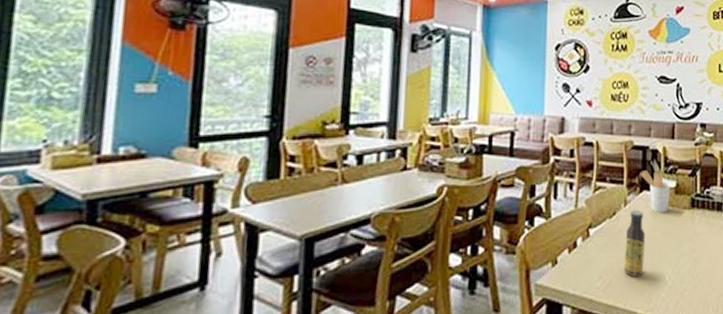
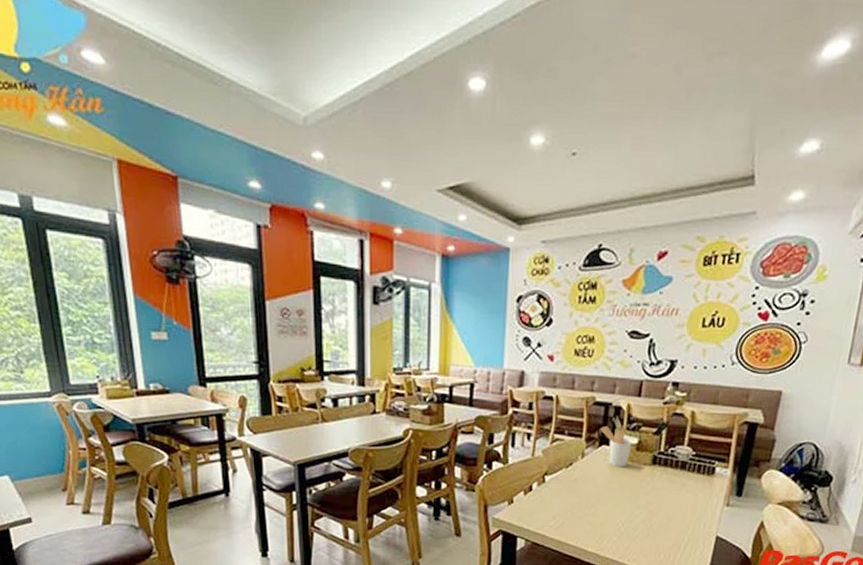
sauce bottle: present [624,209,645,278] -> none [577,462,601,522]

